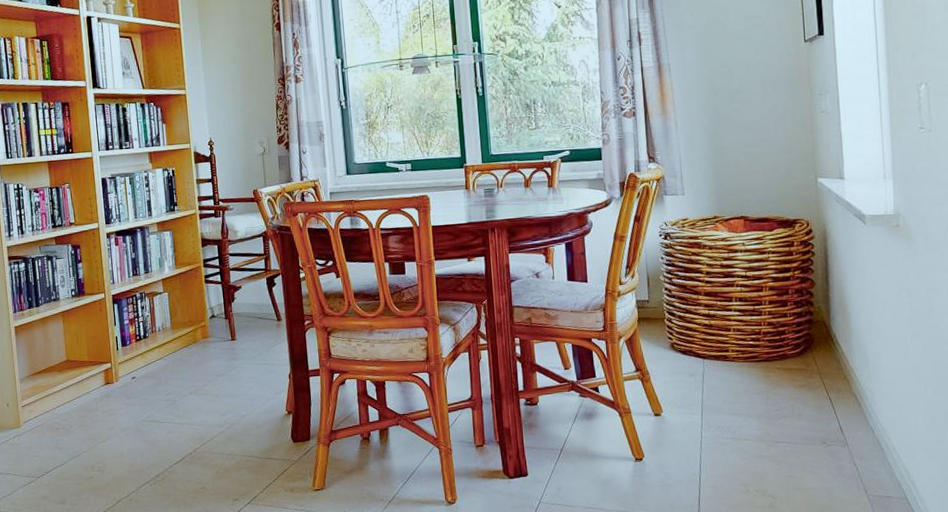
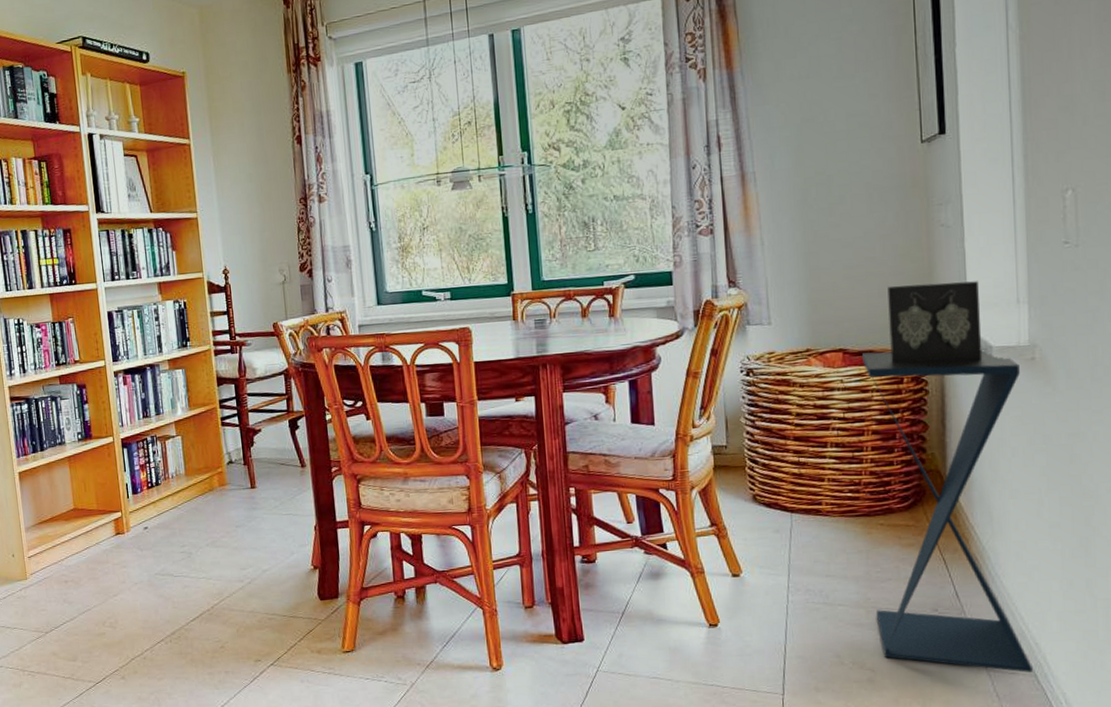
pedestal table: none [760,159,904,497] -> present [862,281,1033,673]

